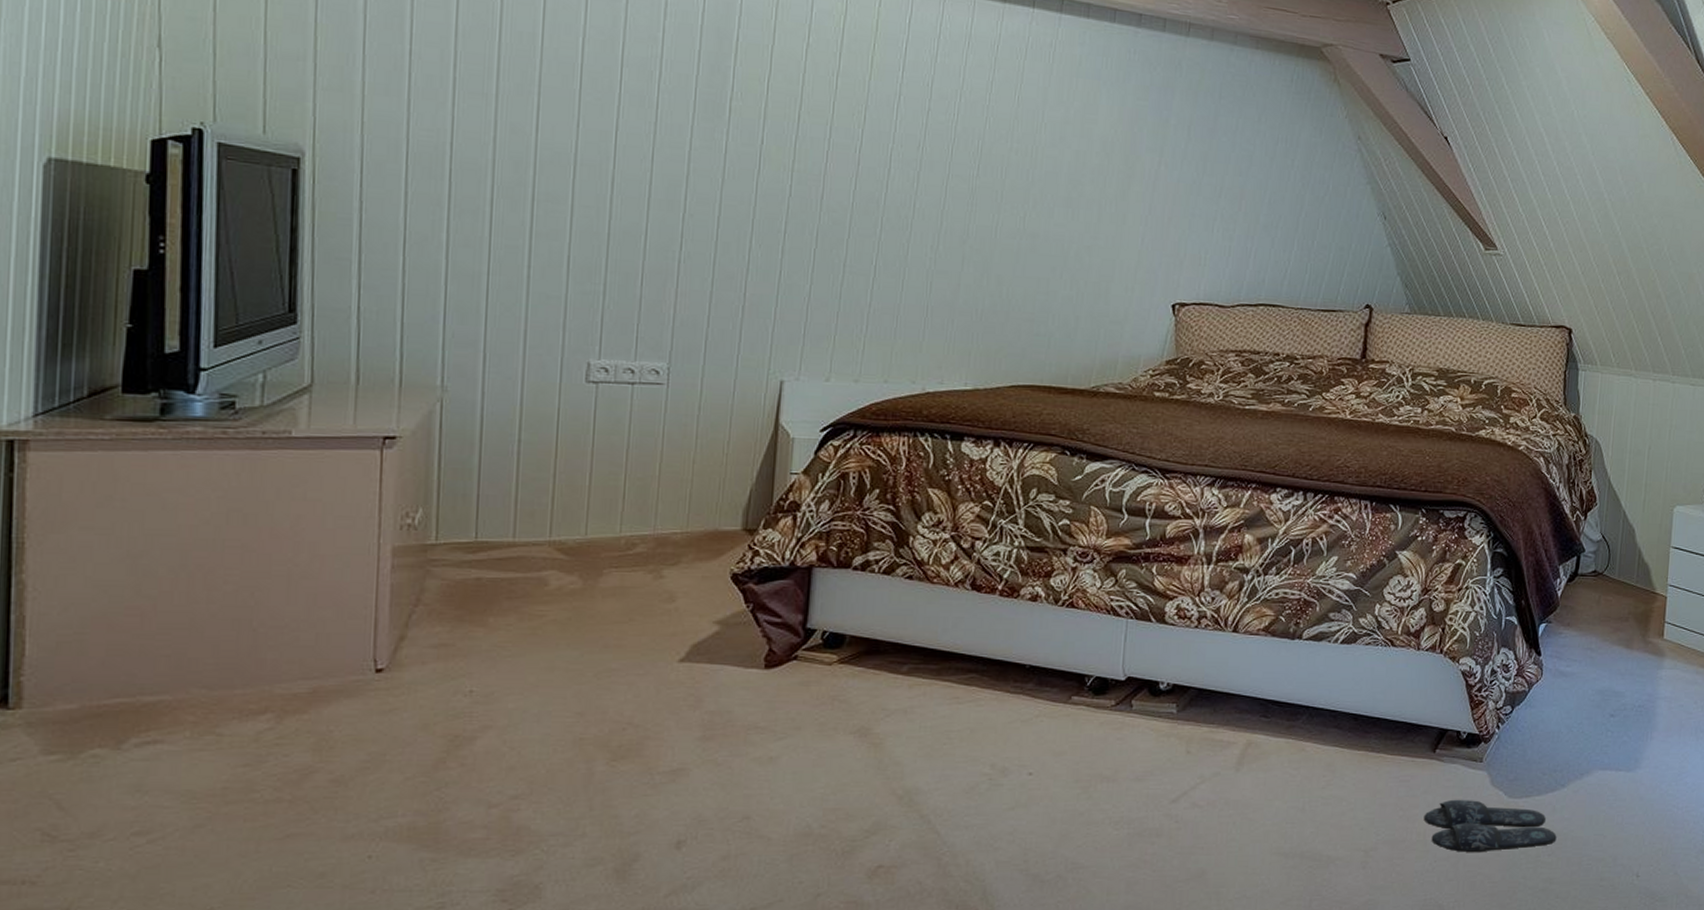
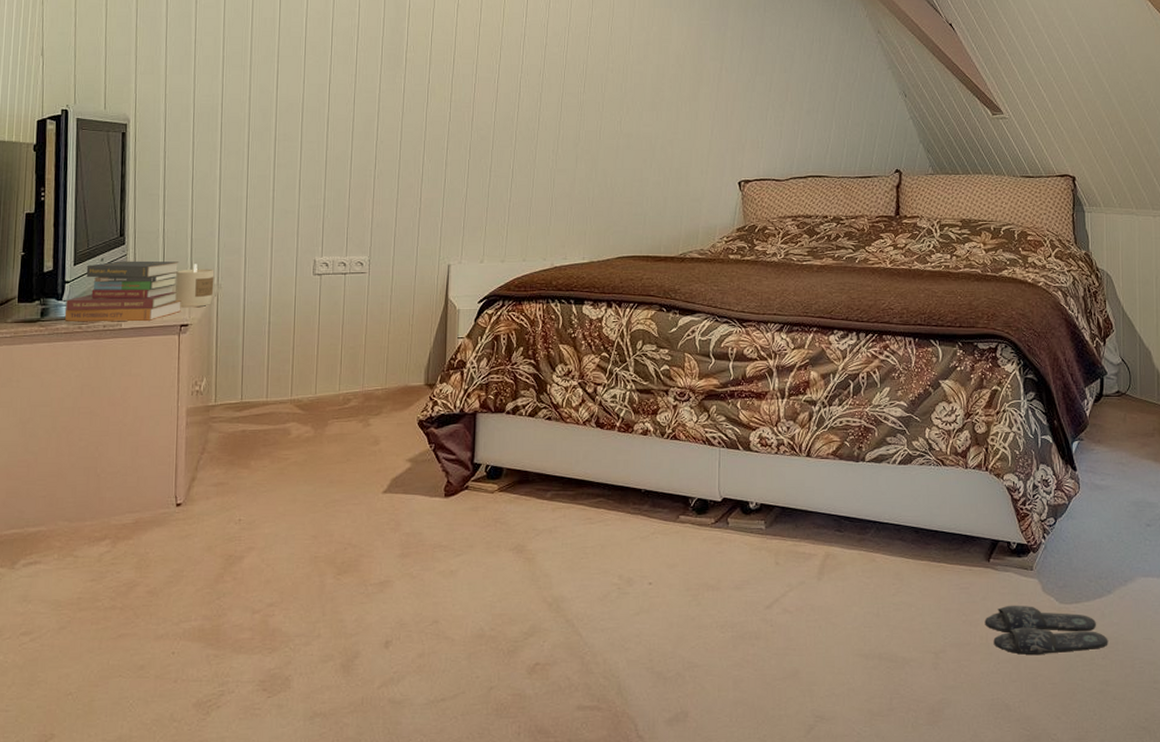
books: none [200,345,386,429] -> present [65,260,181,323]
candle: none [376,357,437,415] -> present [175,264,215,308]

